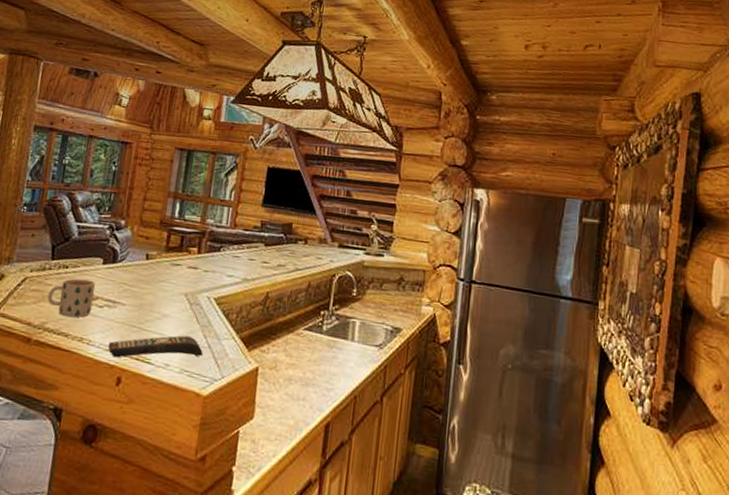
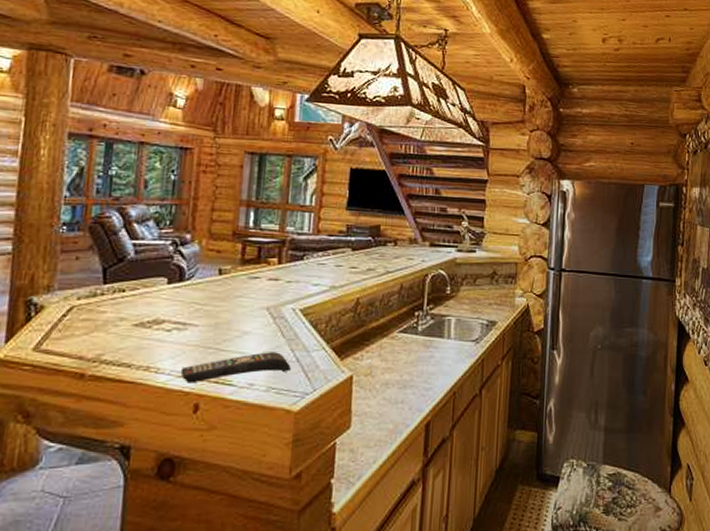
mug: present [47,278,96,318] -> none [101,302,161,346]

